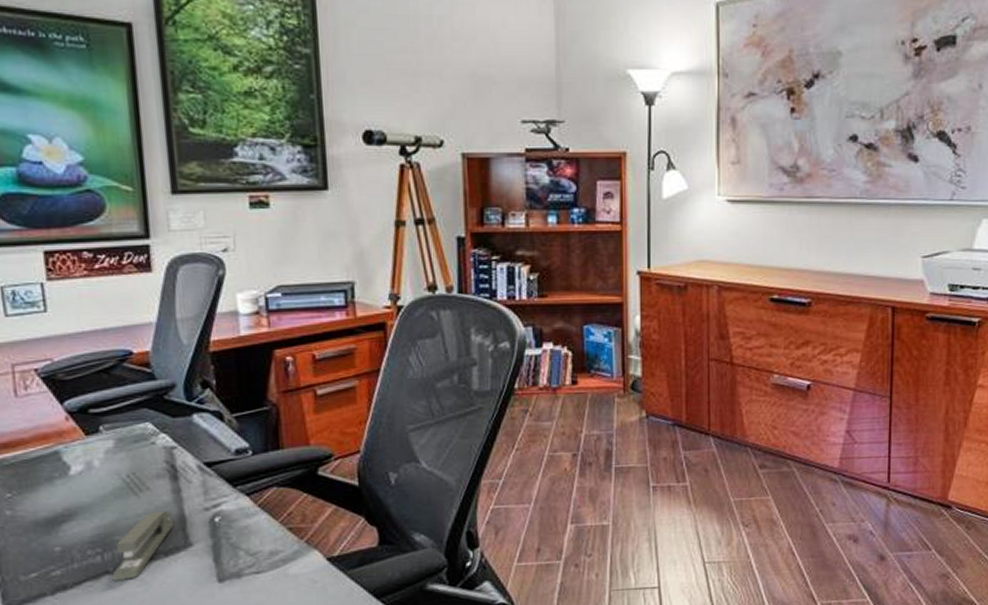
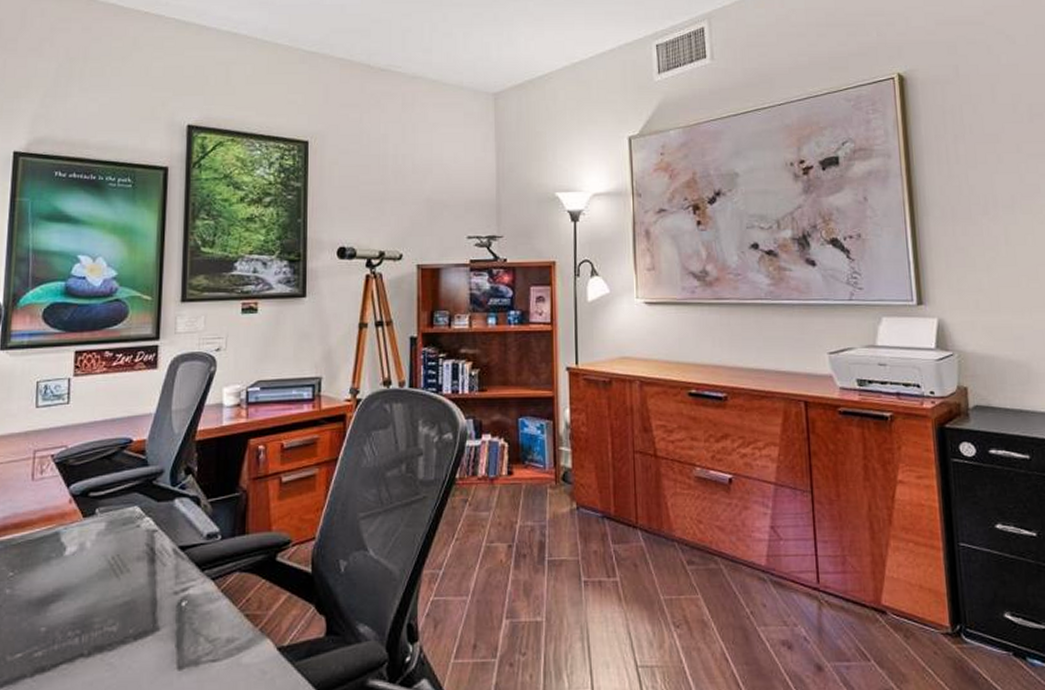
stapler: present [112,511,173,582] -> none [85,593,145,665]

